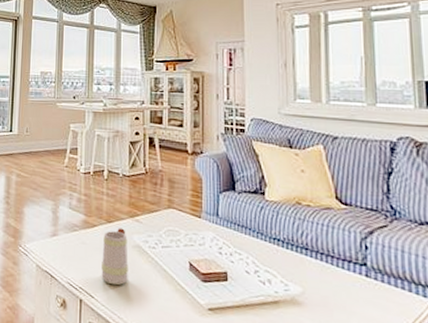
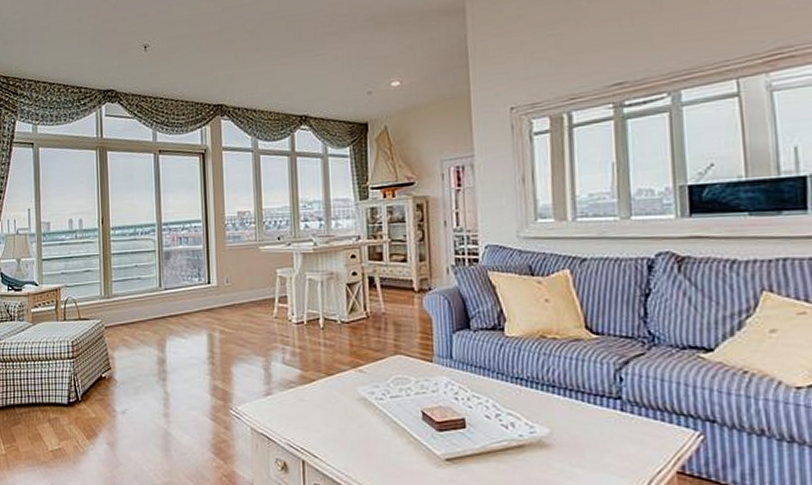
mug: present [101,228,128,286] -> none [323,380,355,443]

